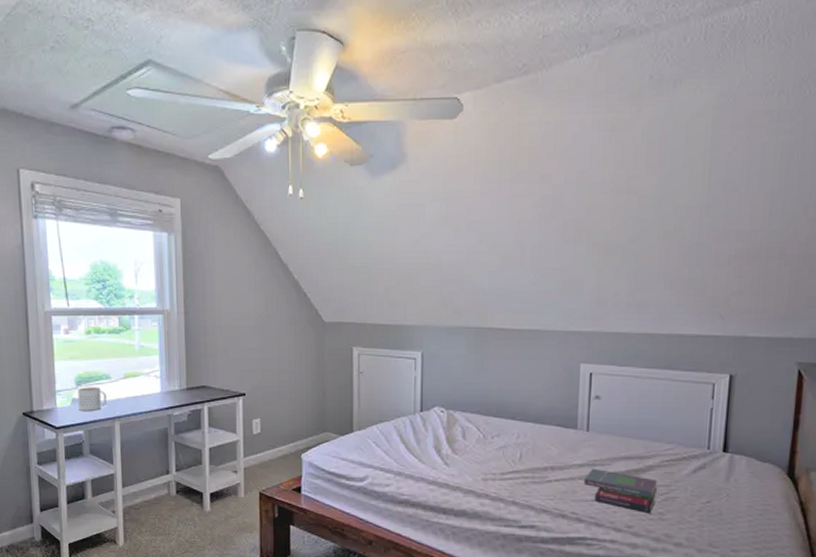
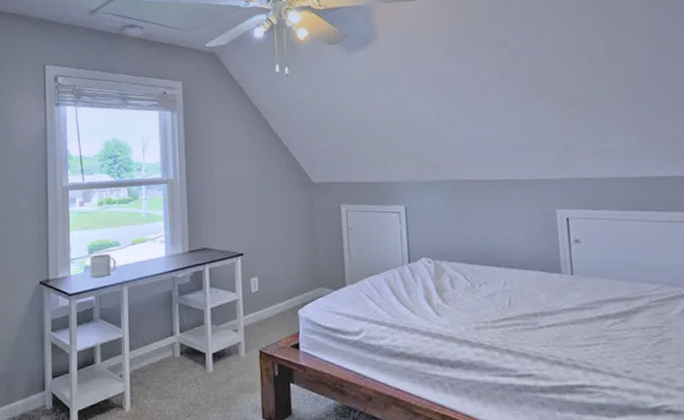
books: present [583,468,658,513] -> none [575,312,651,356]

